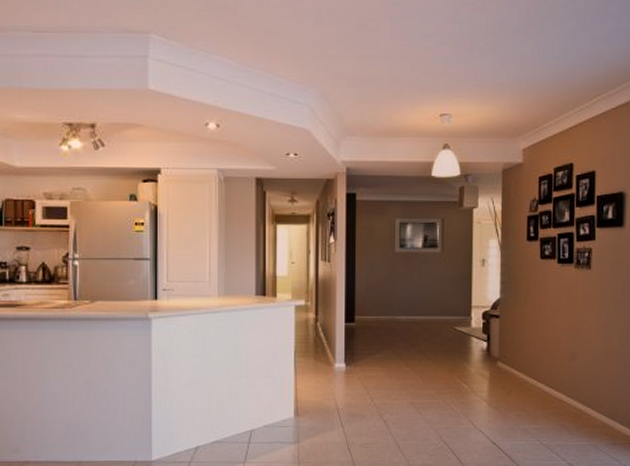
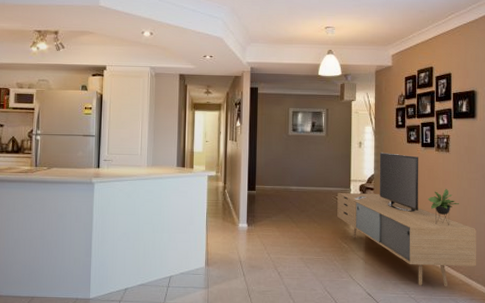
media console: none [455,272,622,431] -> present [337,152,477,287]

